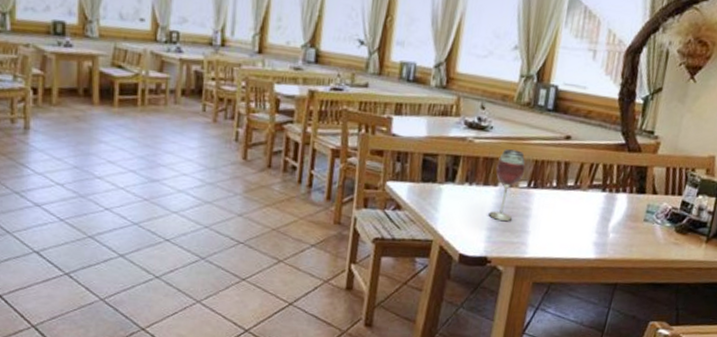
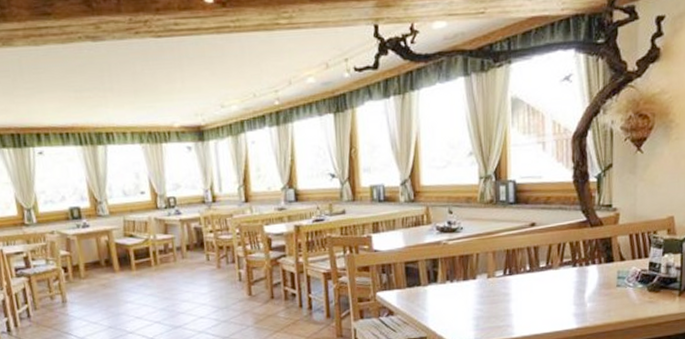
wineglass: present [488,149,526,221] -> none [472,244,499,309]

